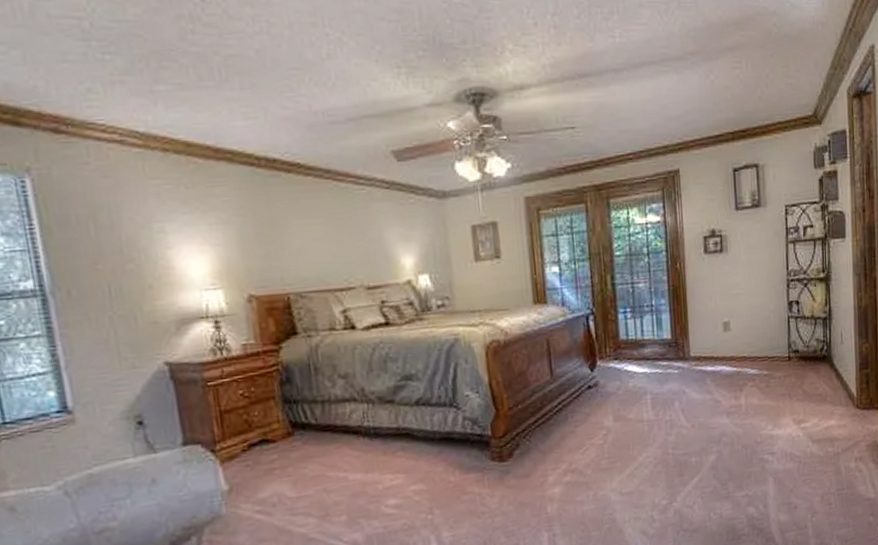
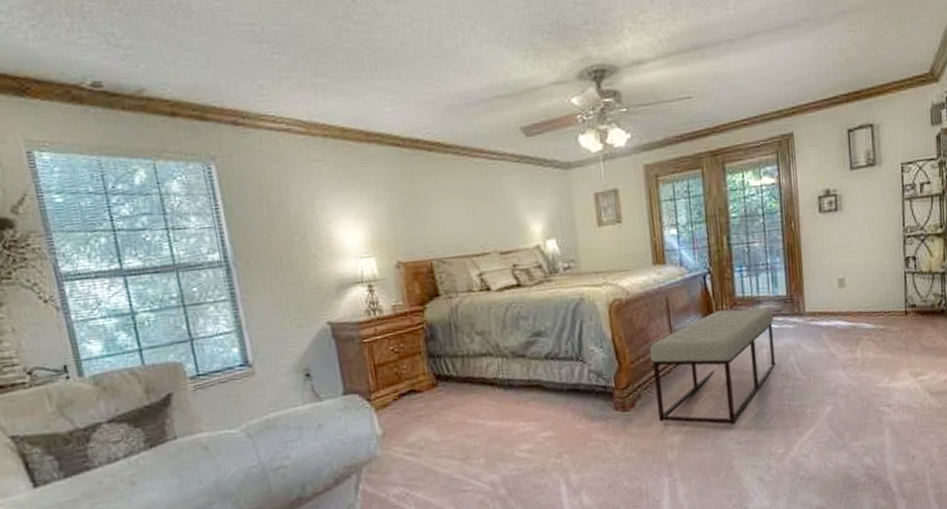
bench: none [529,352,660,476] -> present [650,308,776,426]

